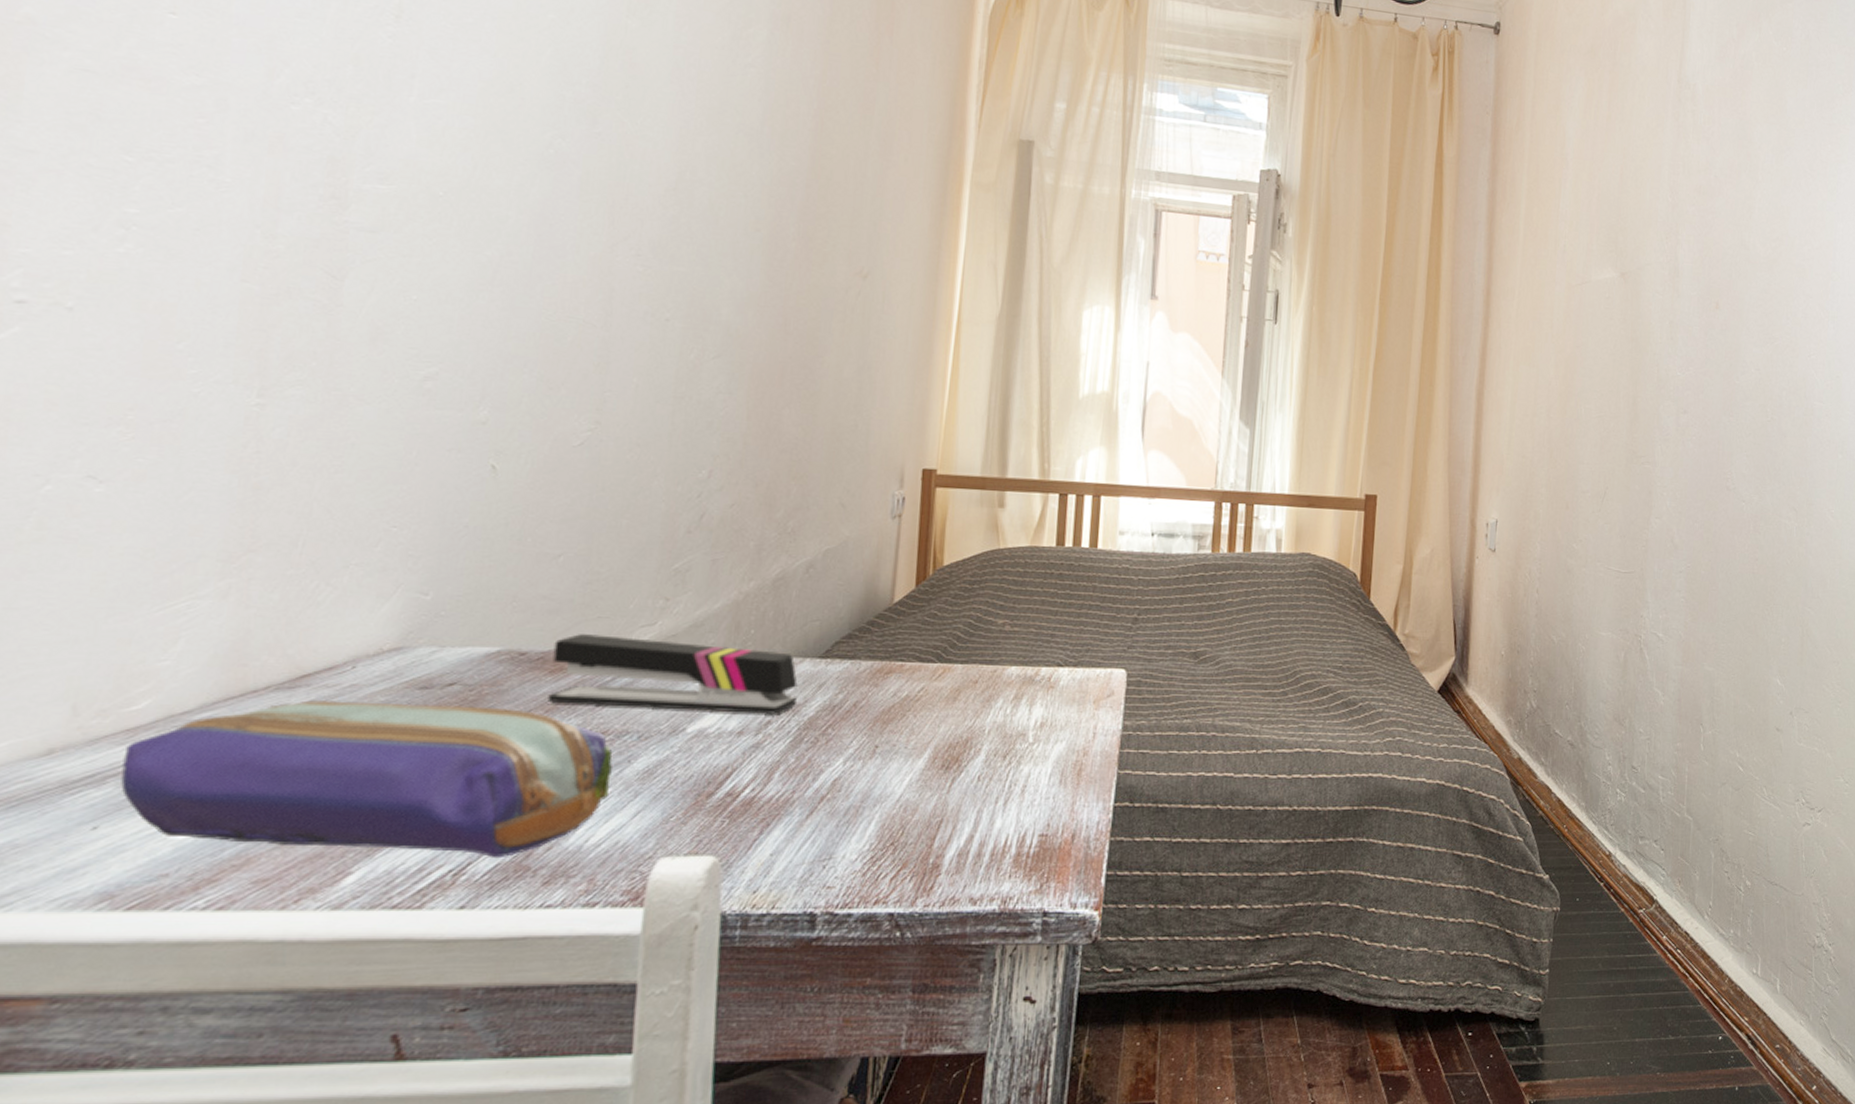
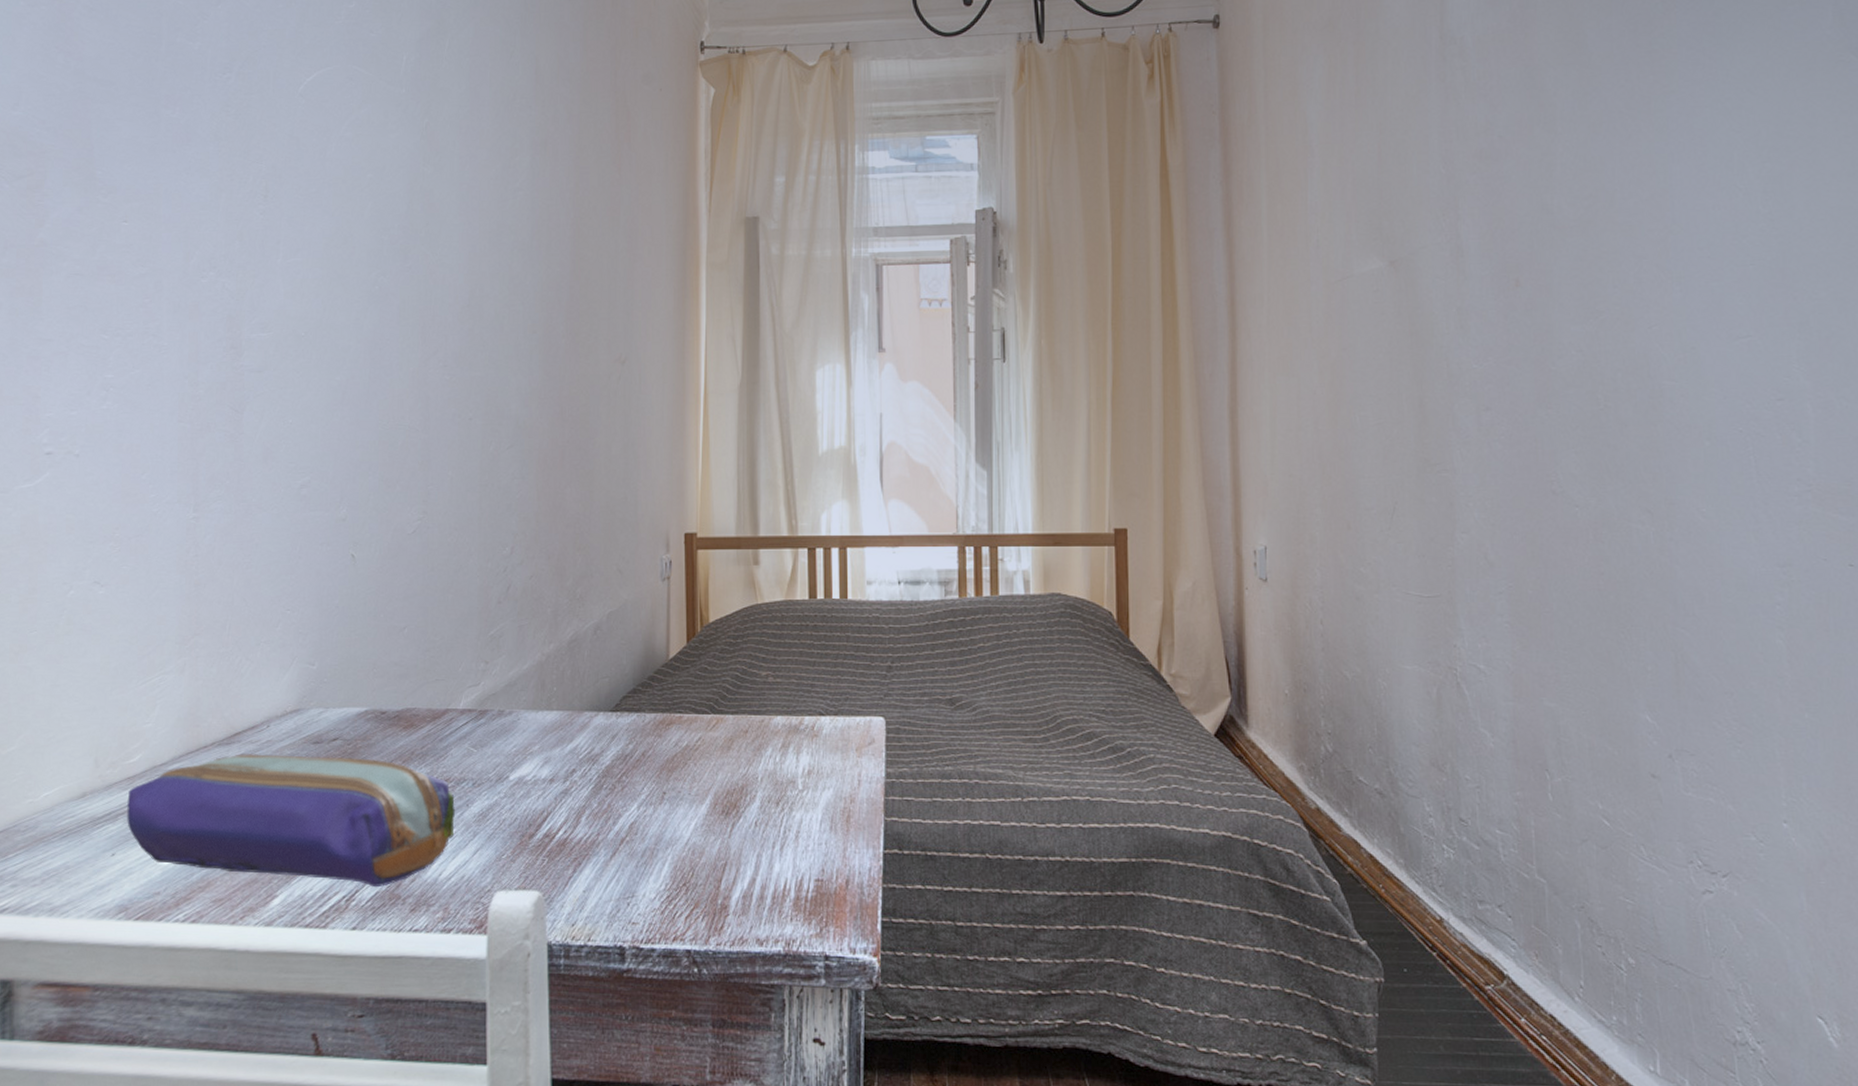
stapler: present [546,634,798,715] -> none [403,695,595,764]

